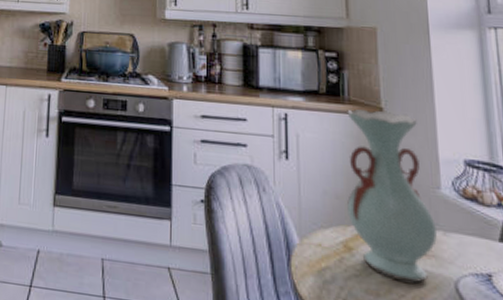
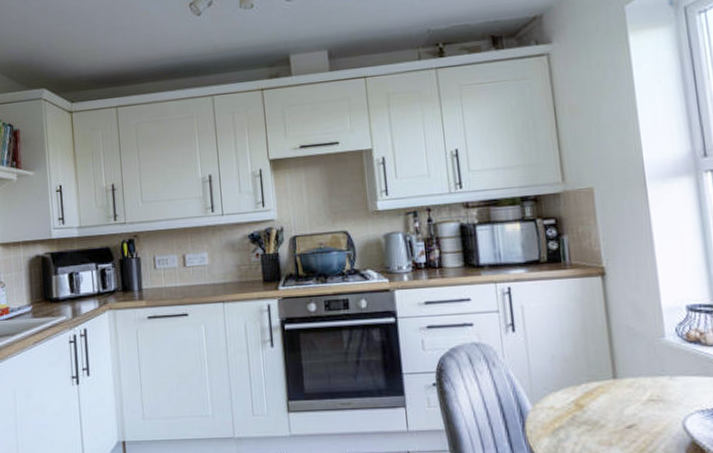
decorative vase: present [346,108,437,283] -> none [569,269,664,429]

